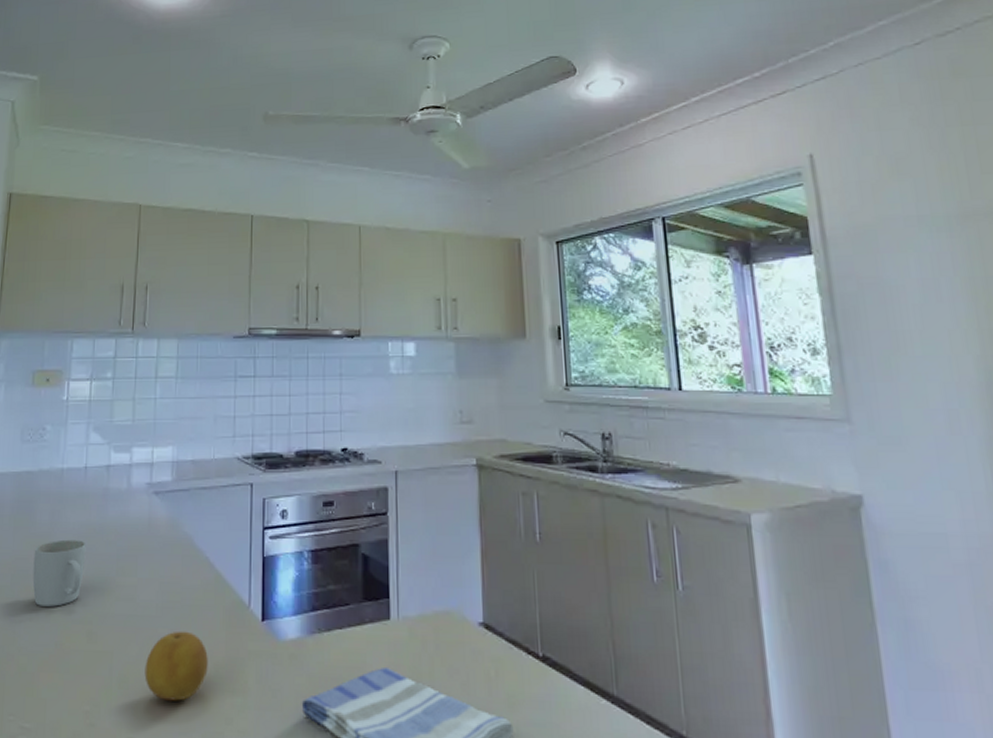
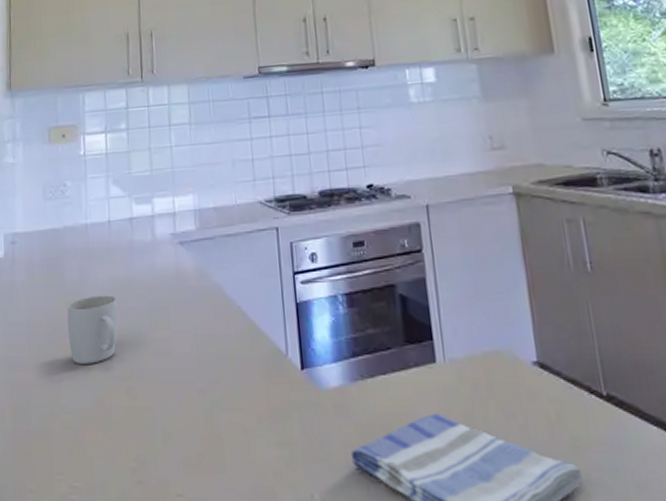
fruit: present [144,631,208,701] -> none [187,383,251,456]

